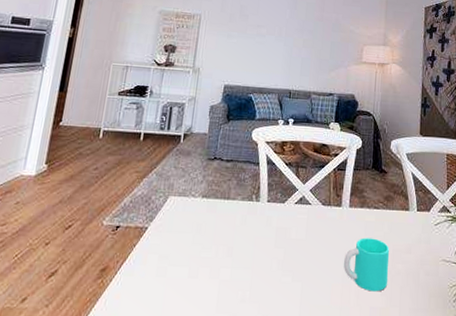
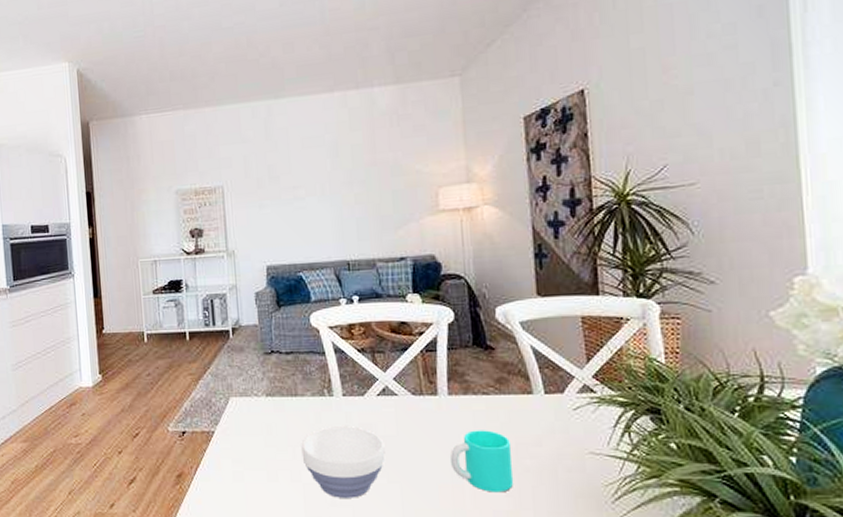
bowl: none [223,228,295,295] -> present [301,426,386,498]

